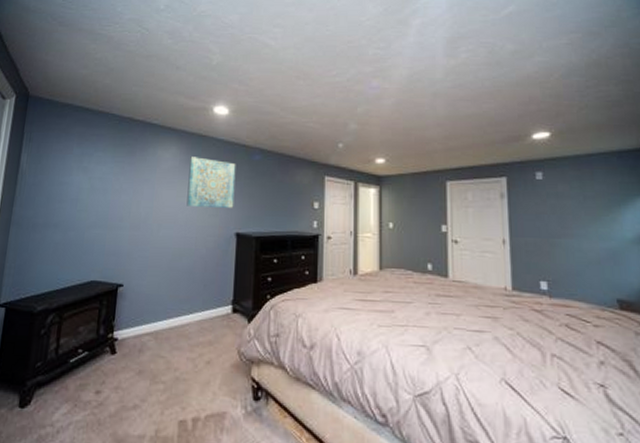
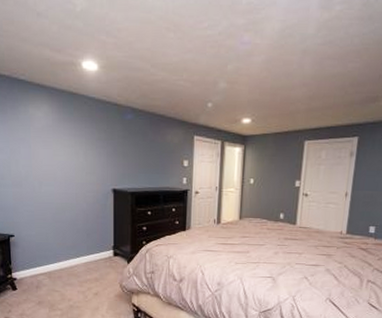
wall art: present [186,157,236,208] -> none [63,115,109,166]

